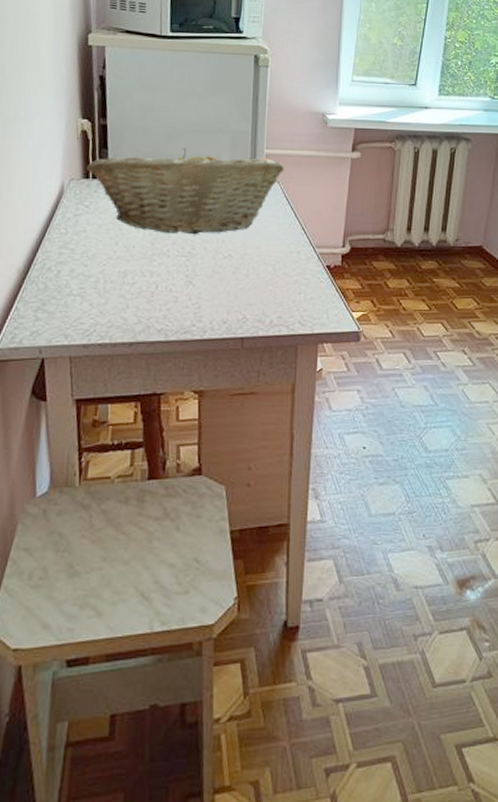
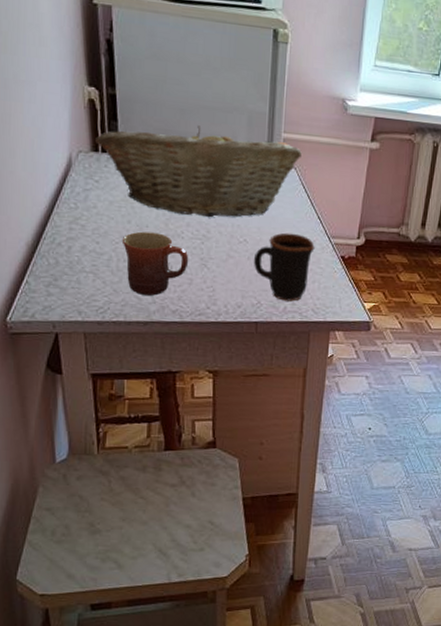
mug: none [109,252,175,316] -> present [121,231,189,296]
mug: none [238,245,300,315] -> present [253,232,315,302]

